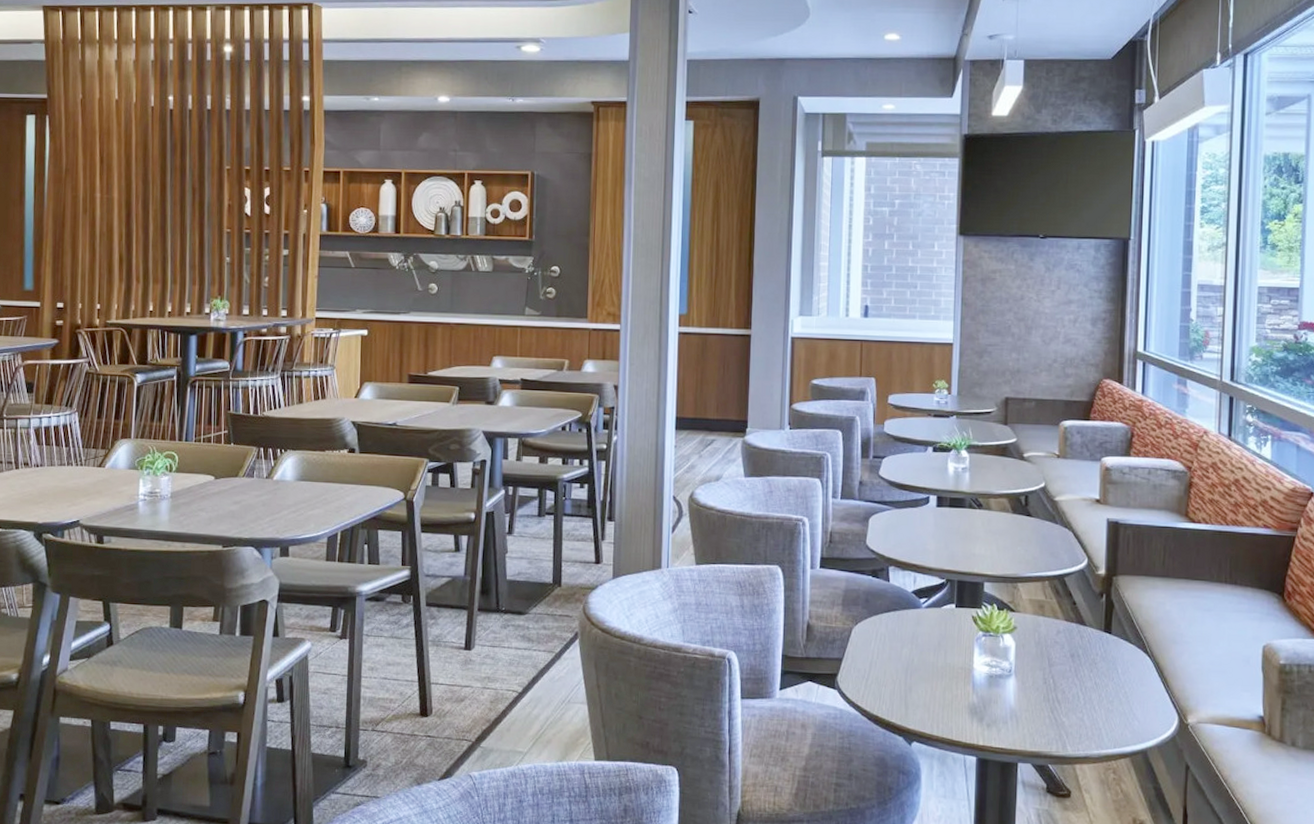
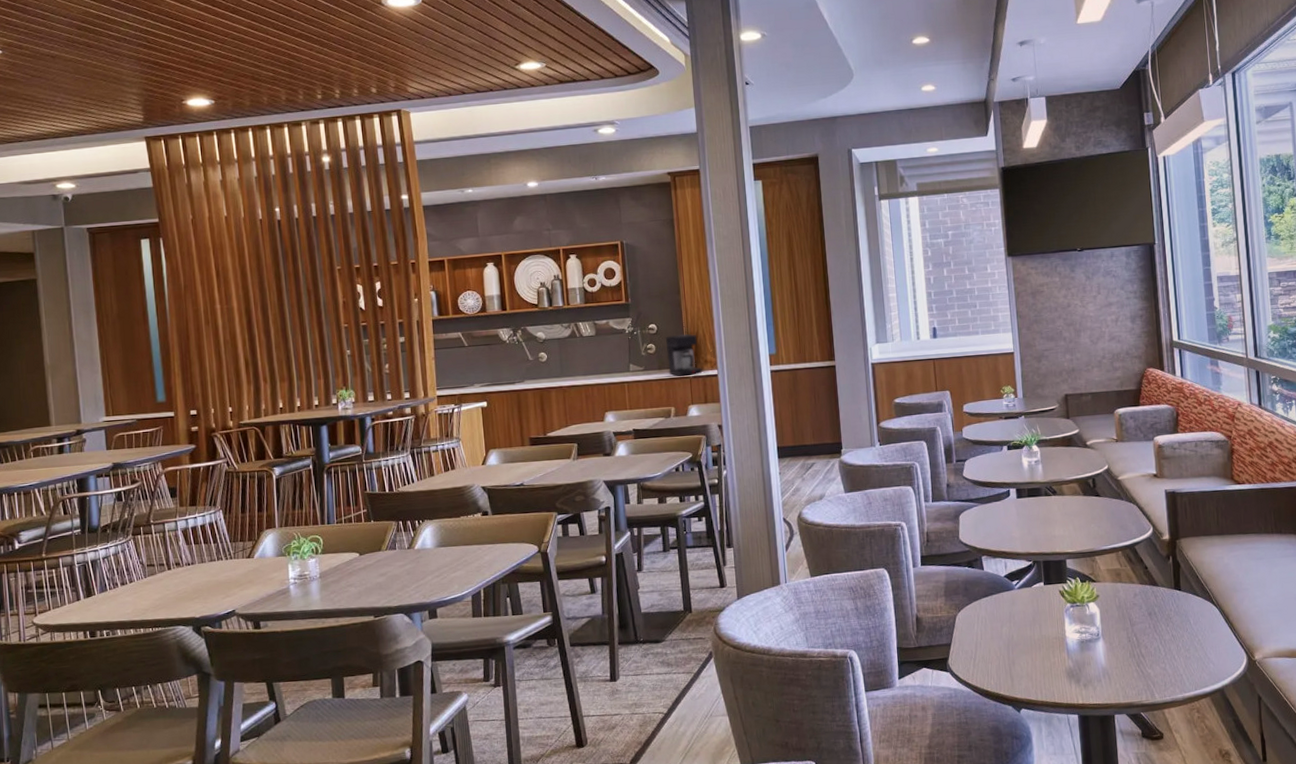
coffee maker: none [567,280,604,328] -> present [666,333,702,377]

